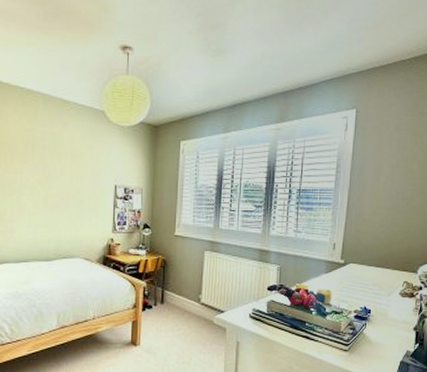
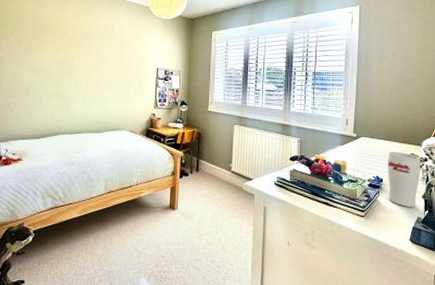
cup: none [376,279,415,341] -> present [388,151,421,208]

